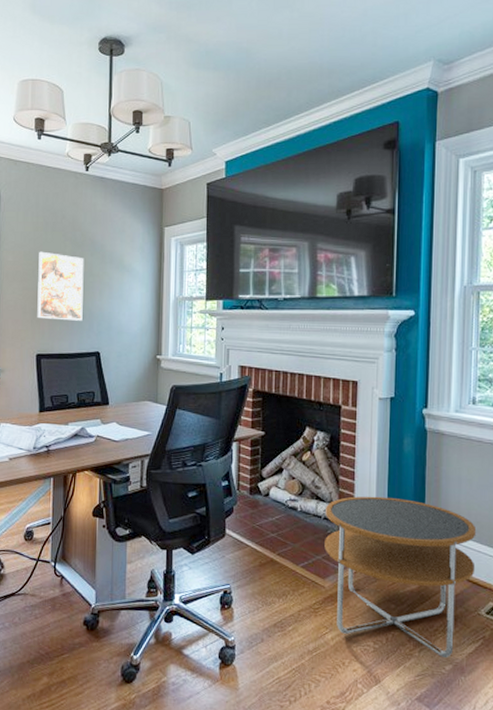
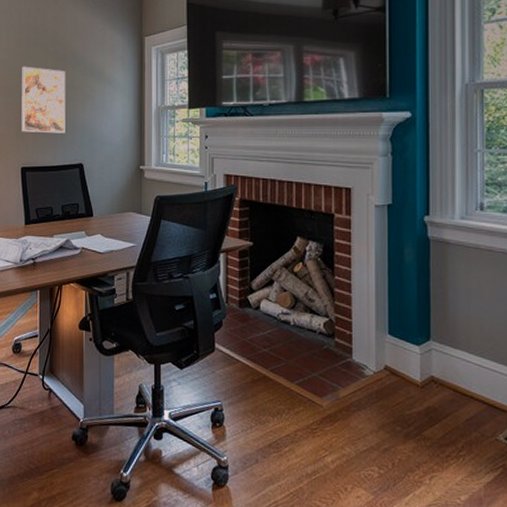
side table: present [324,496,477,658] -> none [321,309,491,487]

